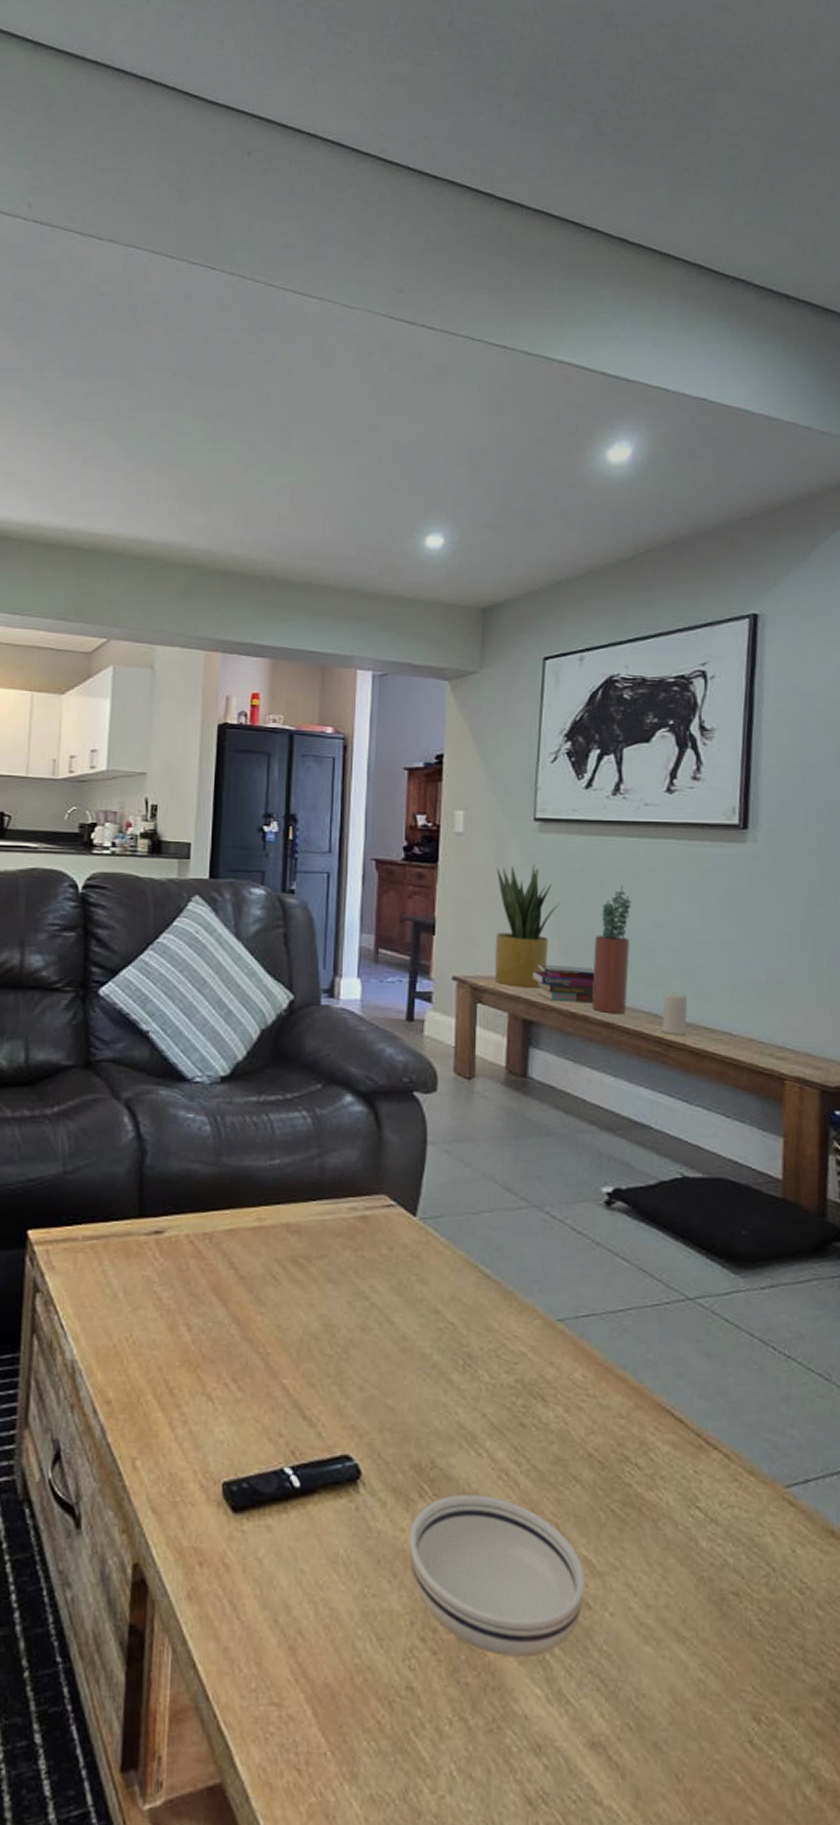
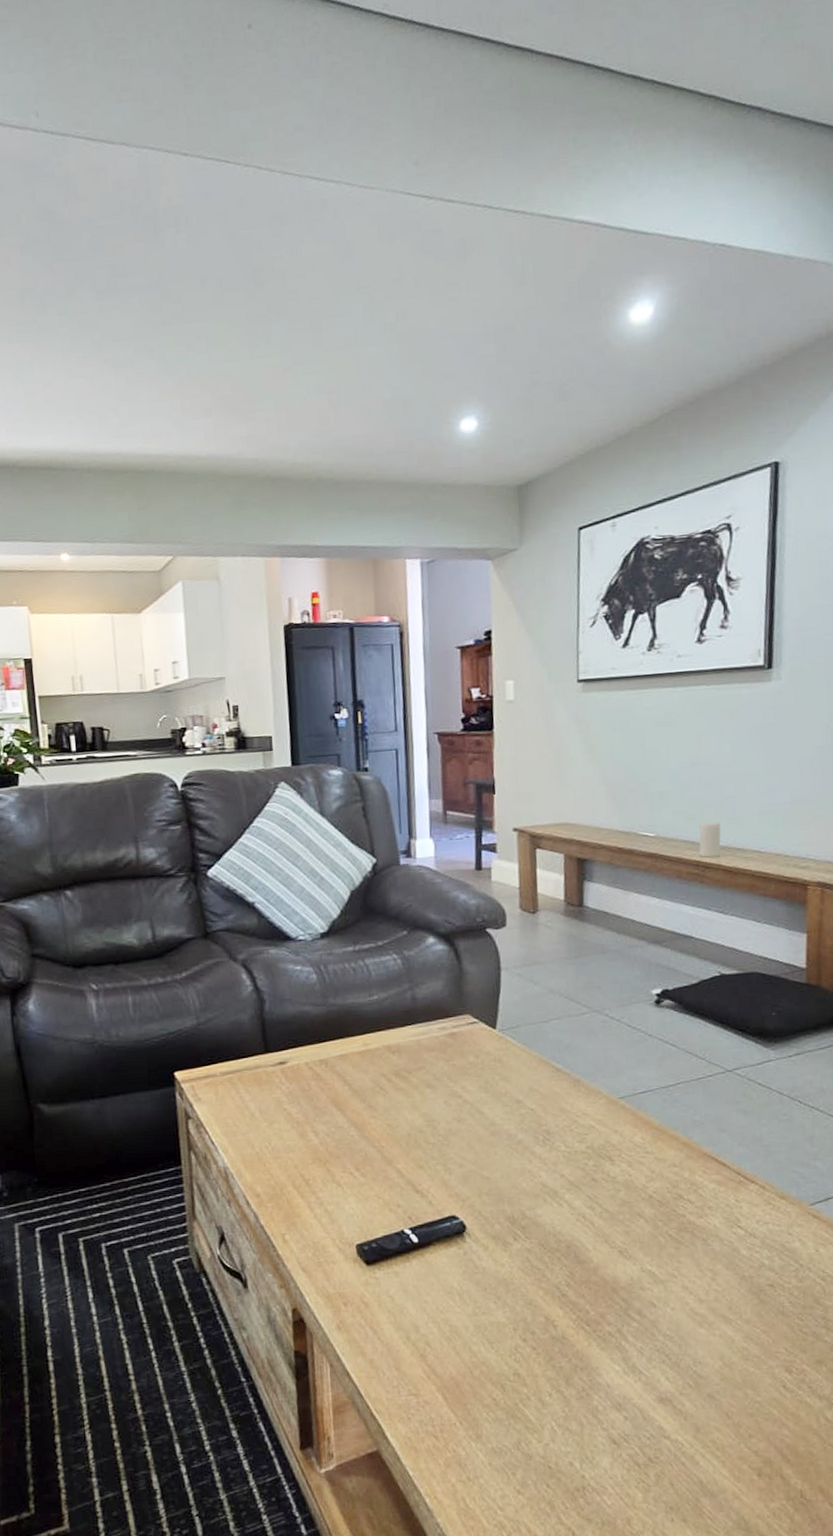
bowl: present [409,1494,585,1657] -> none [508,1233,651,1346]
planter: present [494,865,560,988] -> none [546,722,605,832]
books: present [532,964,595,1003] -> none [583,807,639,840]
vase: present [591,886,631,1015] -> none [636,732,669,846]

